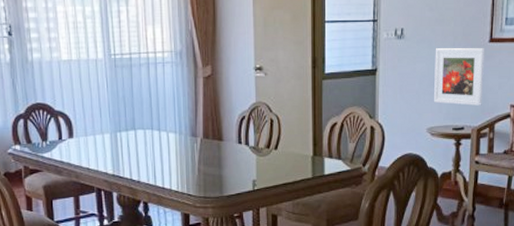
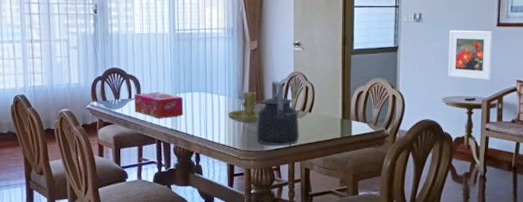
tissue box: none [65,130,127,164] -> present [134,91,184,119]
candle holder: none [179,127,223,164] -> present [228,92,265,123]
kettle: none [213,114,264,190] -> present [256,81,299,146]

